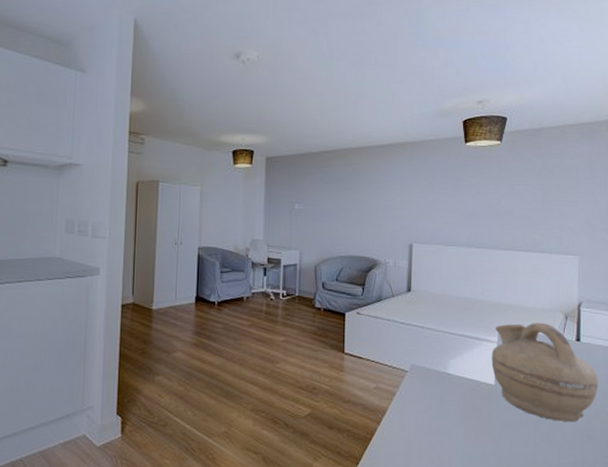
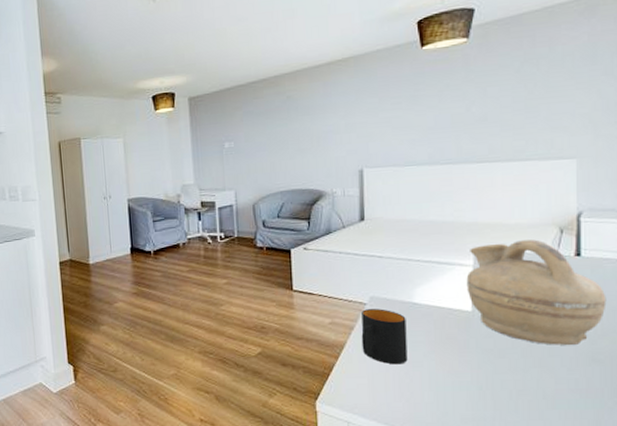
mug: none [401,377,441,433] -> present [361,309,408,365]

